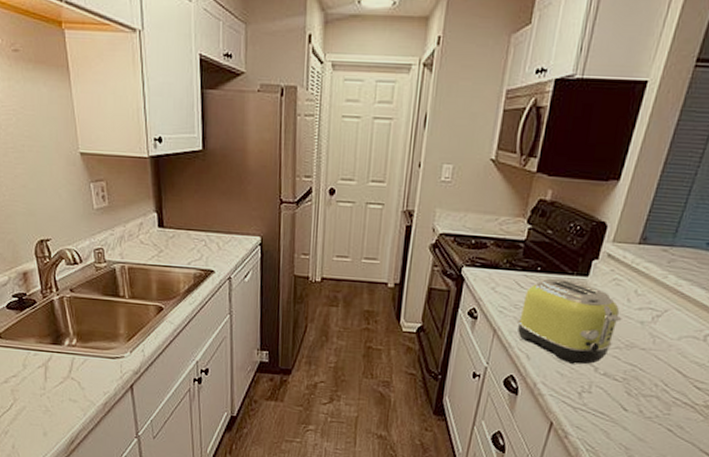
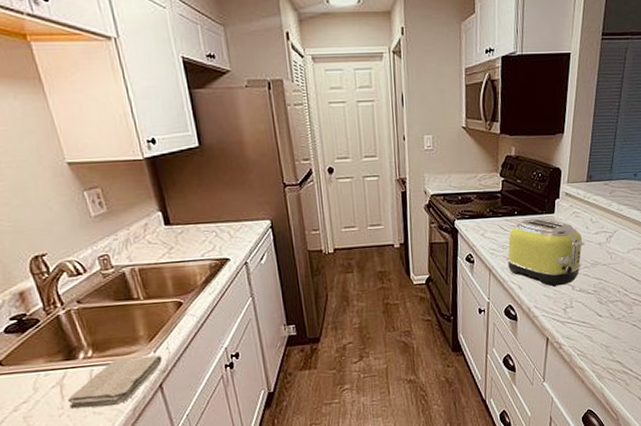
washcloth: none [49,352,137,397] -> present [67,355,162,409]

